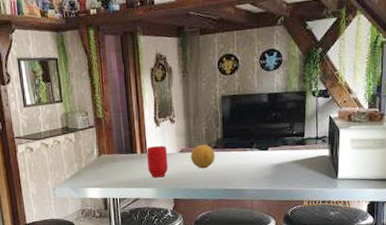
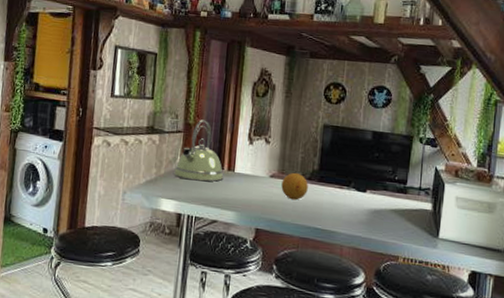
kettle: none [93,112,139,168] -> present [174,119,224,182]
mug: present [147,146,169,178] -> none [232,165,257,202]

